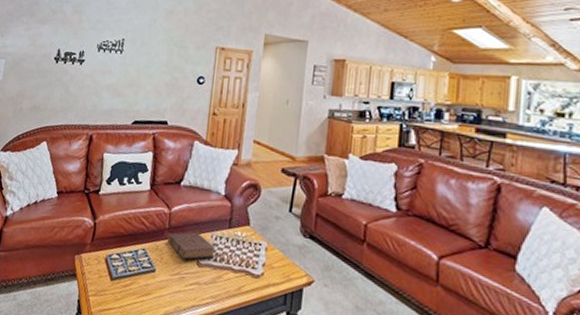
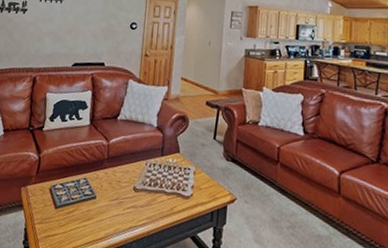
book: present [166,232,216,260] -> none [106,161,150,187]

